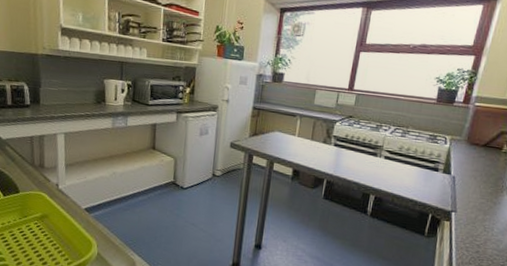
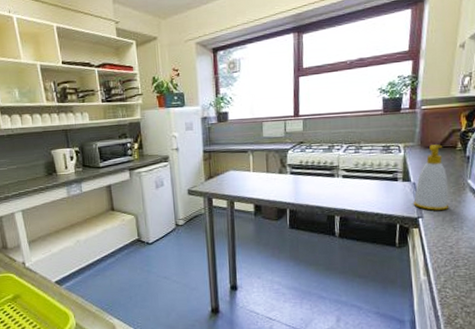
soap bottle: none [449,142,489,209] -> present [413,144,449,211]

